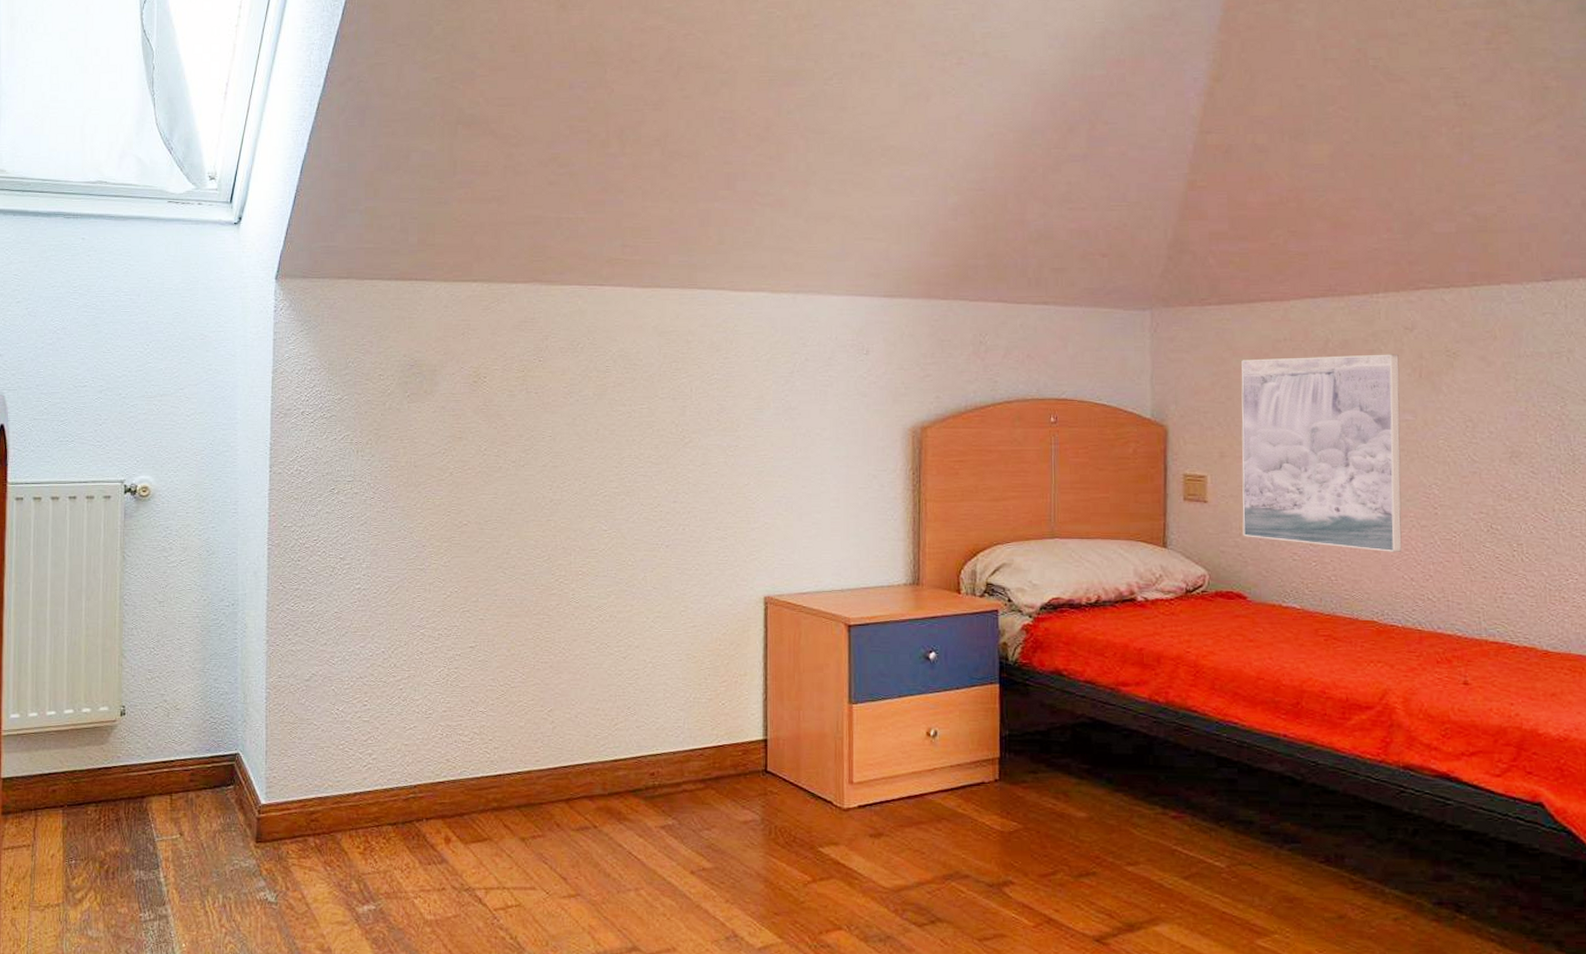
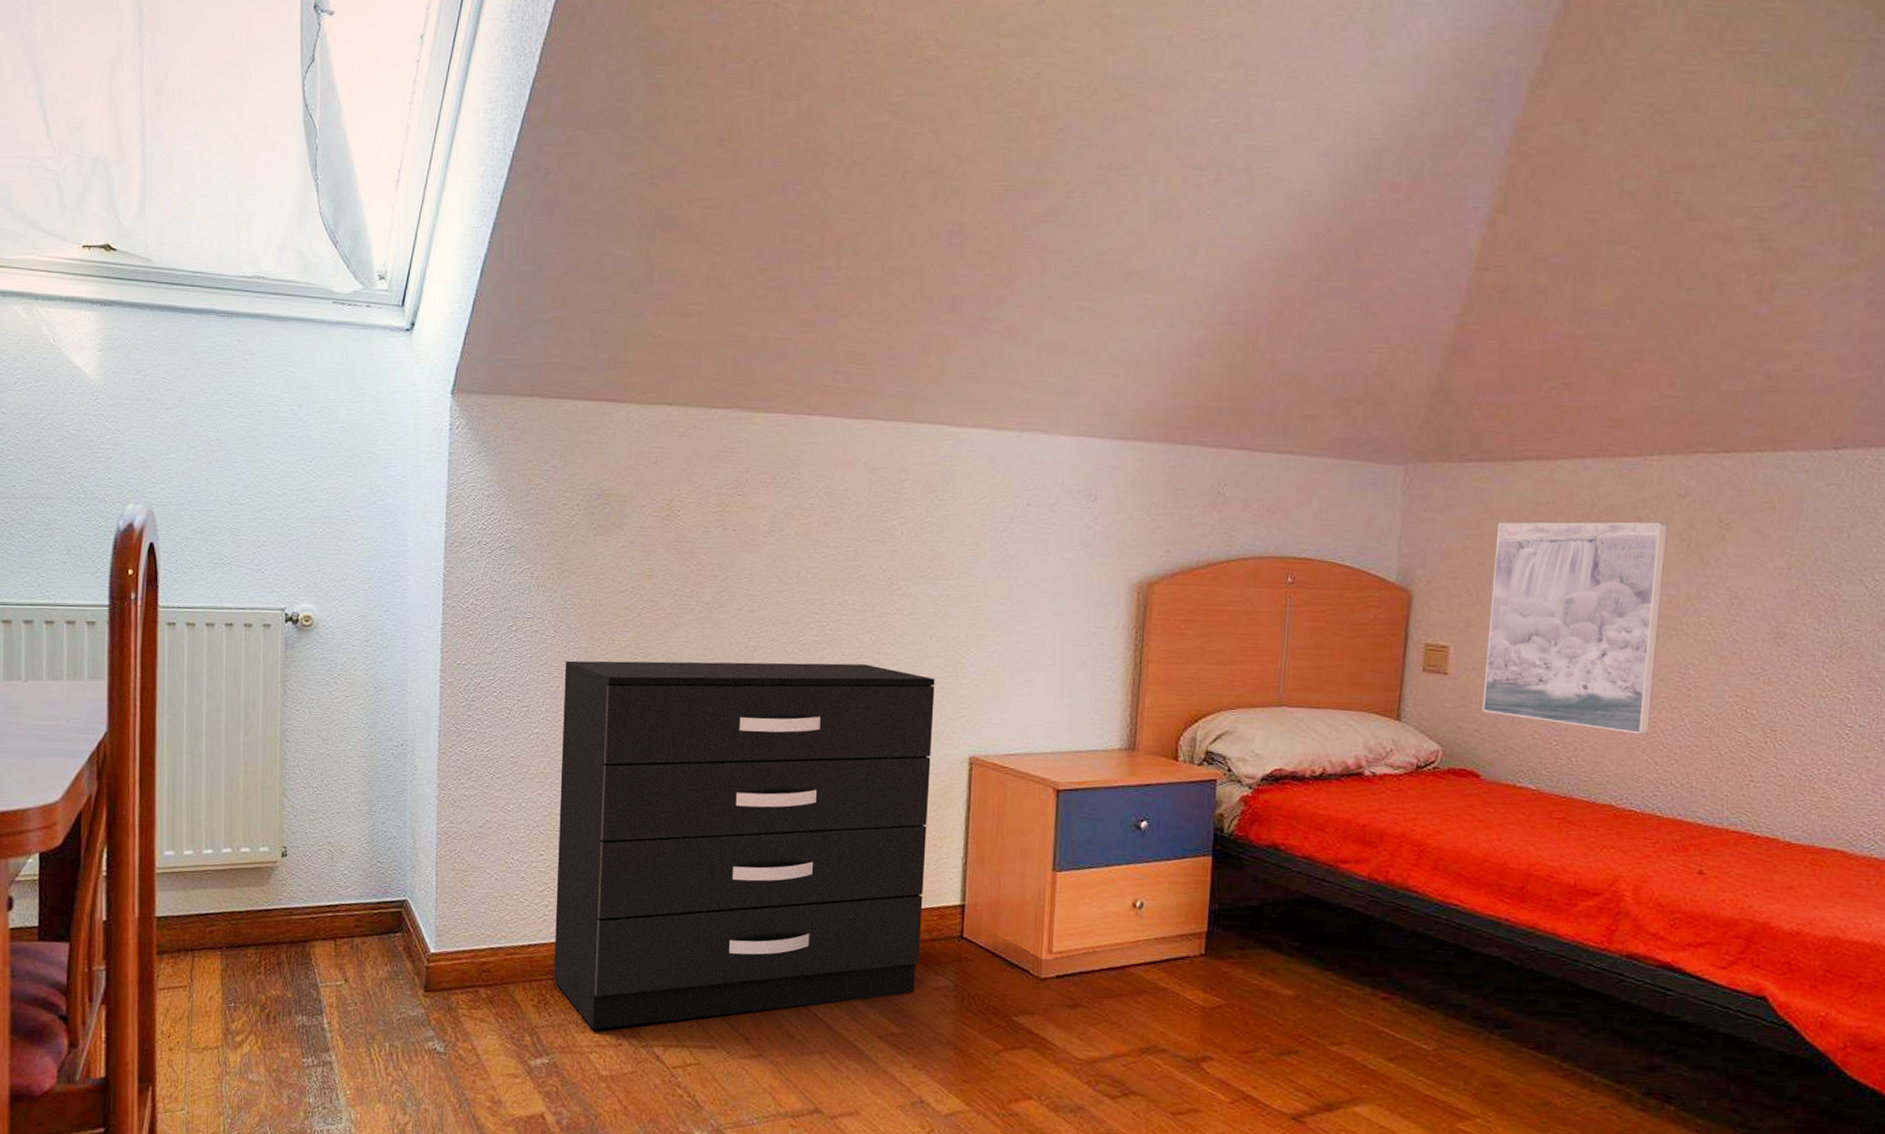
dresser: none [379,513,729,875] -> present [554,660,935,1030]

